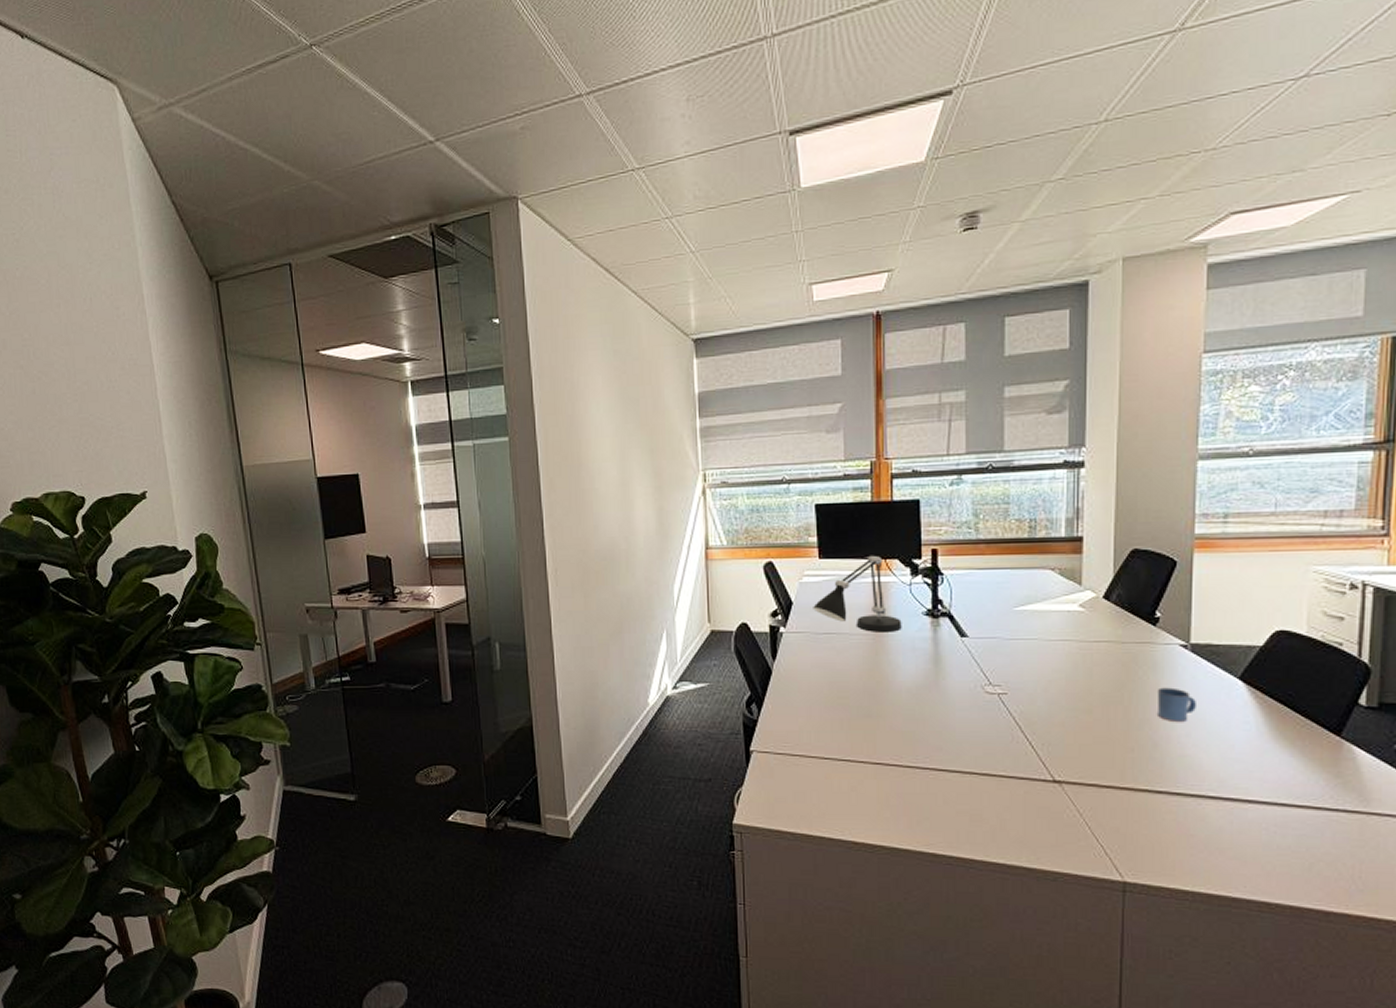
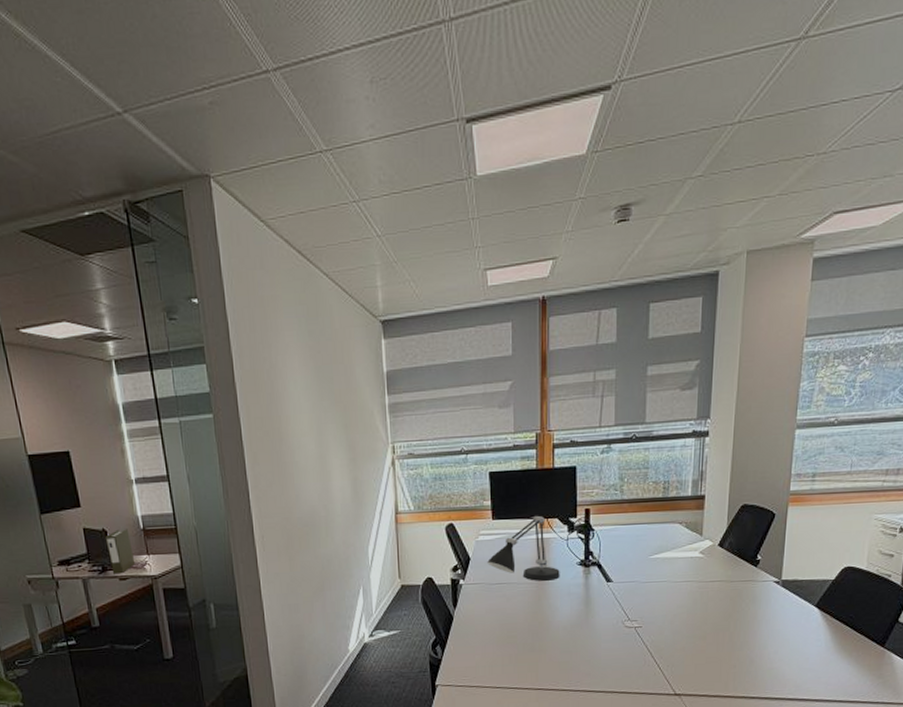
binder: none [388,557,418,606] -> present [105,529,136,575]
mug: present [1157,687,1198,723] -> none [754,615,784,644]

